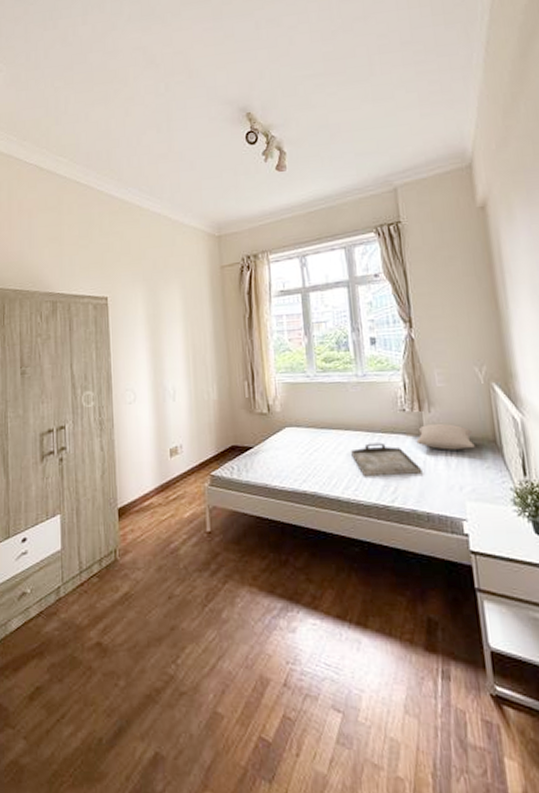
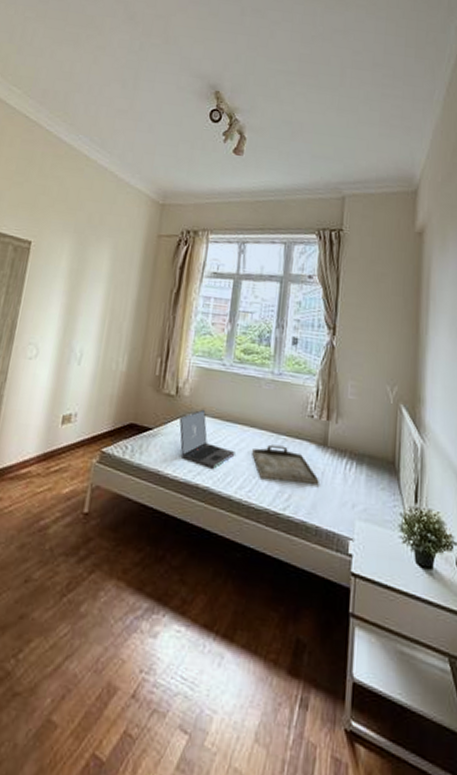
laptop: none [277,421,335,475] -> present [179,409,235,469]
pillow: present [416,423,475,450] -> none [318,434,374,467]

